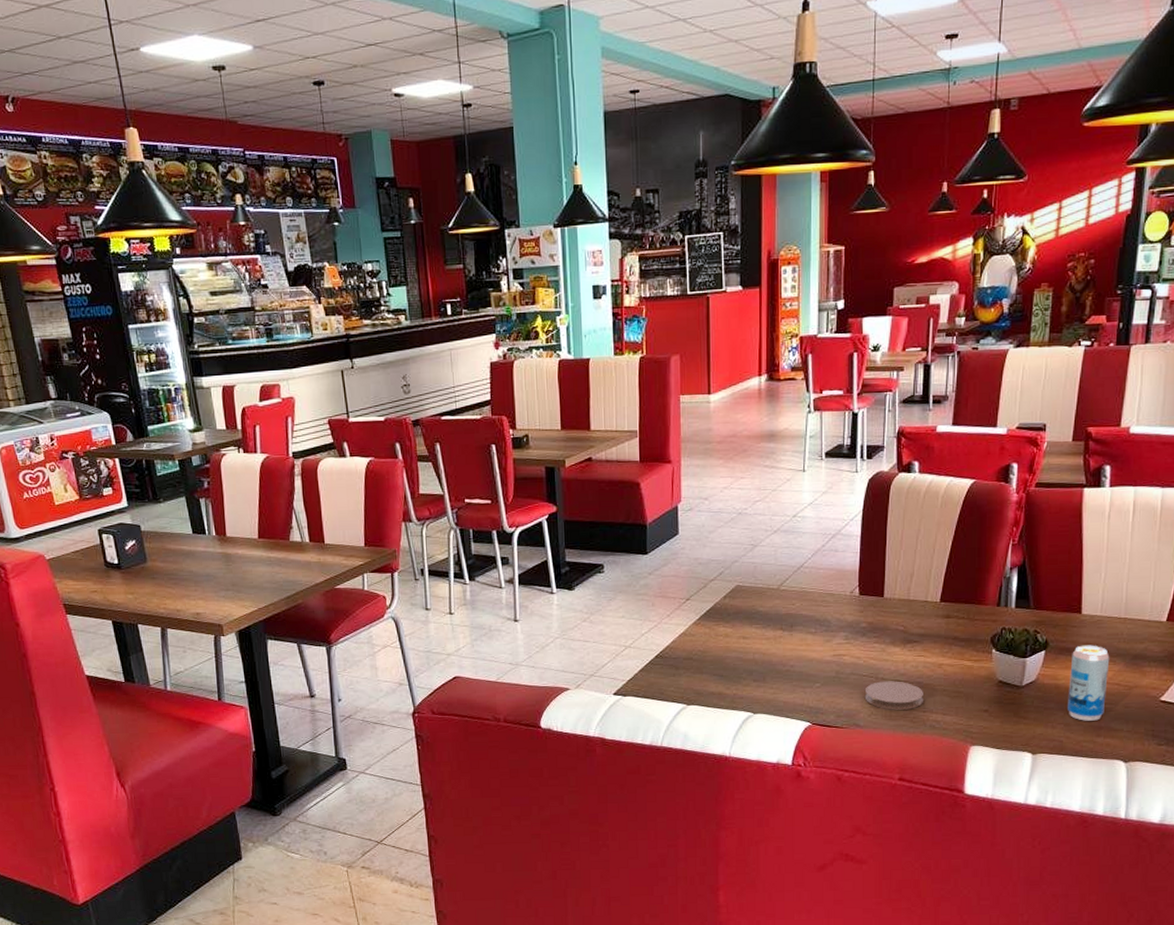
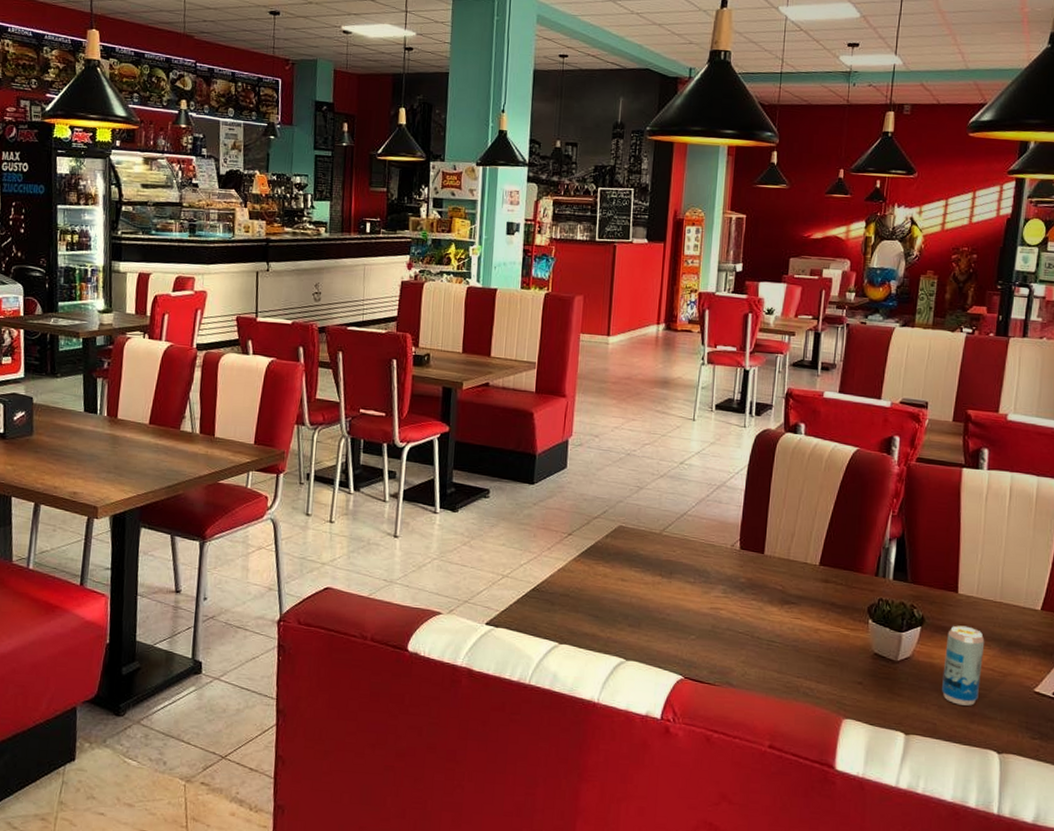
coaster: present [864,681,923,710] -> none [739,640,798,673]

